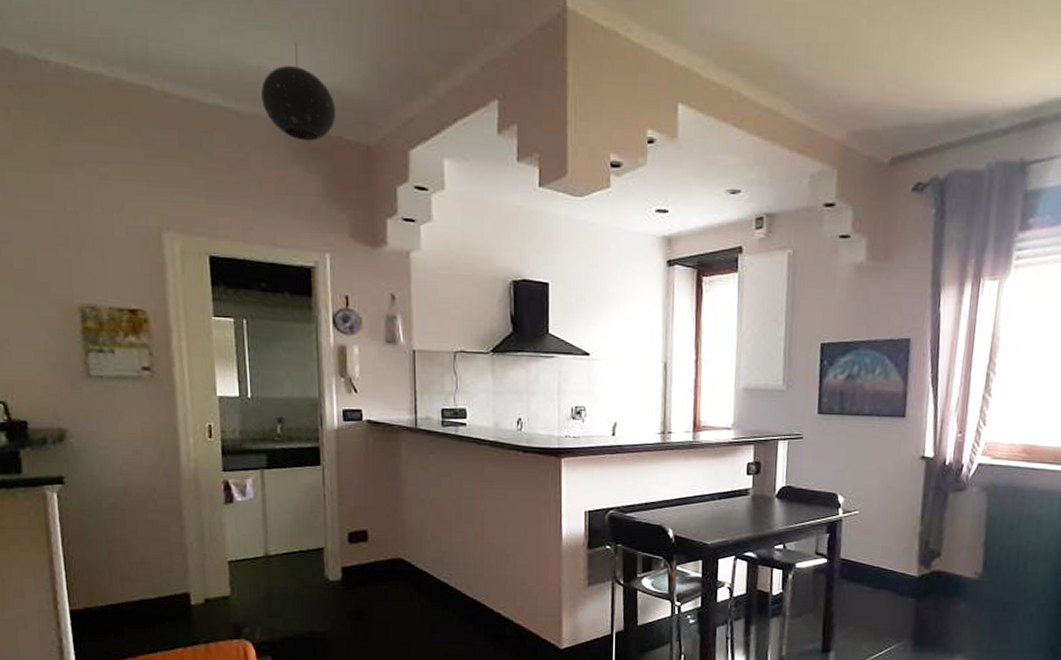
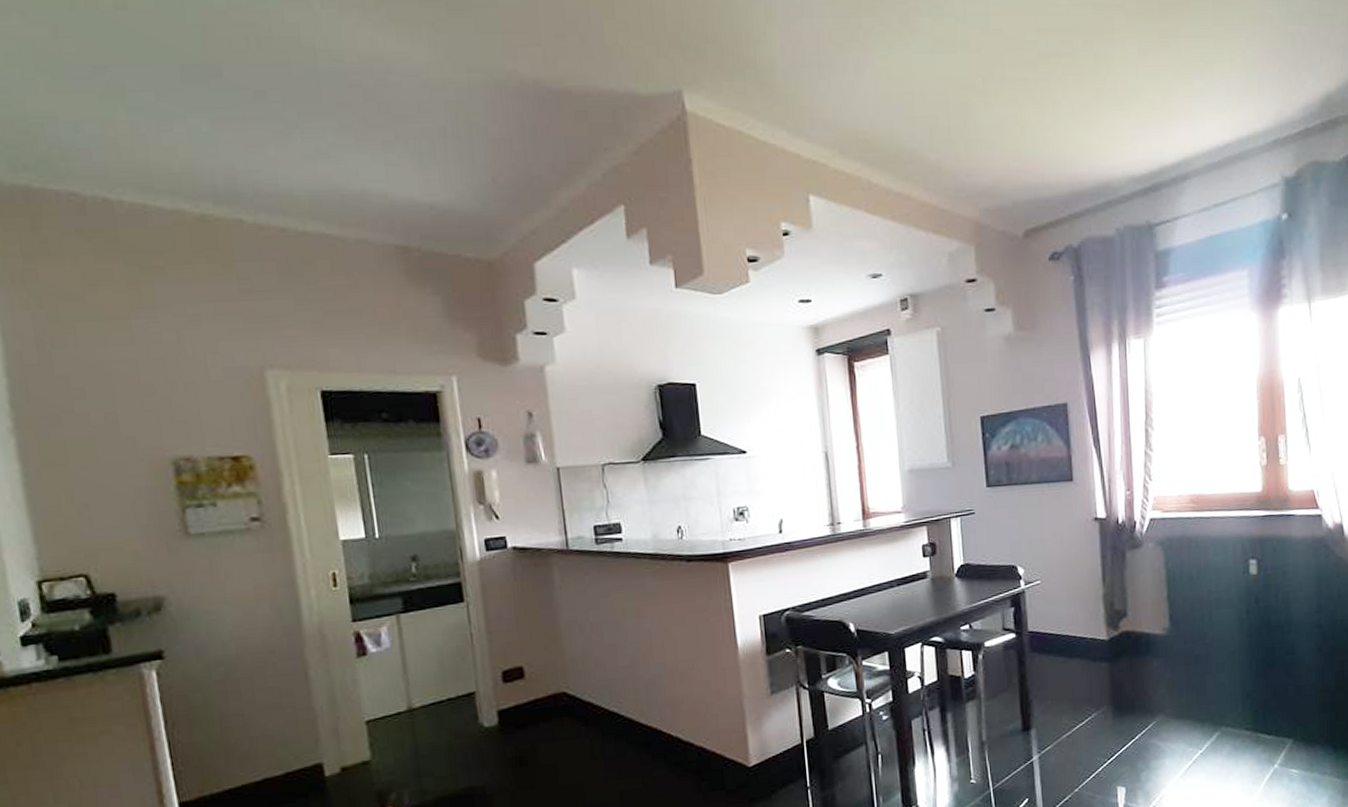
pendant light: present [261,42,336,141] -> none [367,163,452,262]

